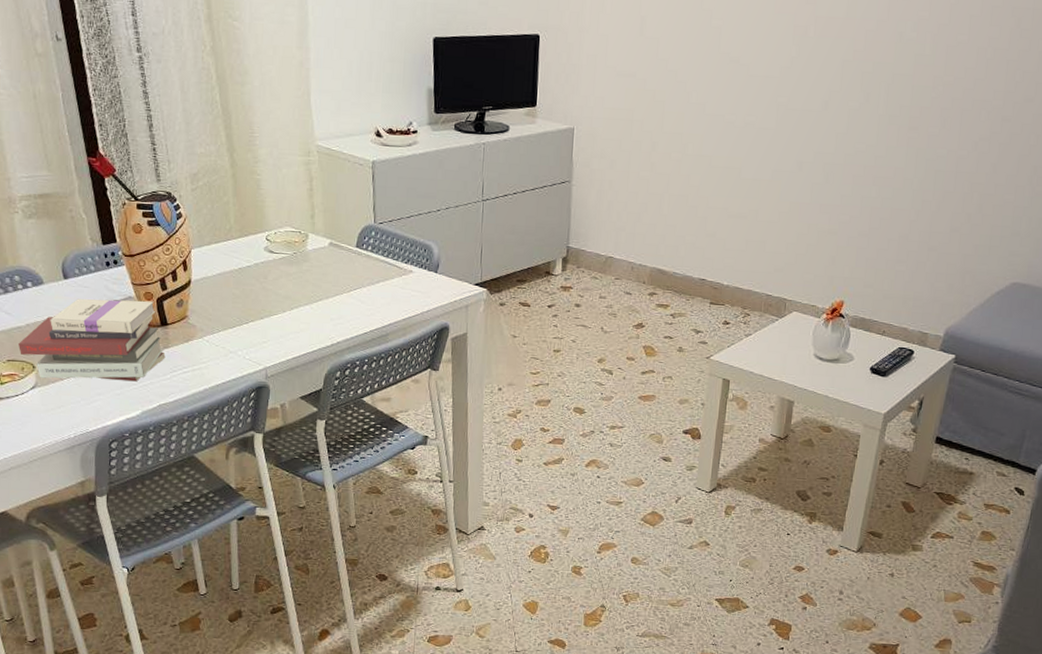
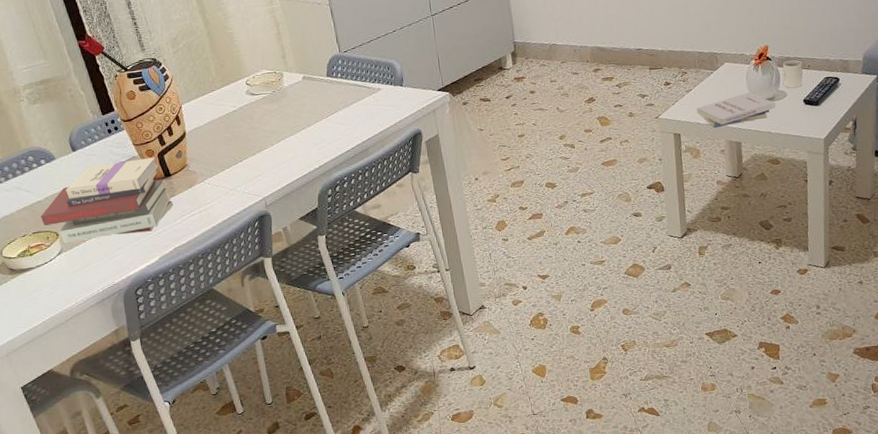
books: none [753,348,839,381] -> present [697,92,775,128]
mug: none [852,321,878,353] -> present [782,60,803,88]

